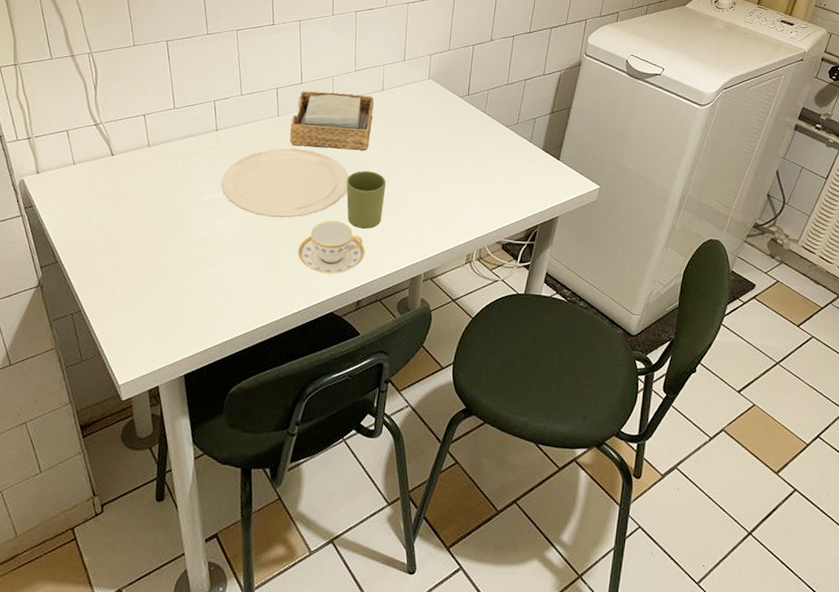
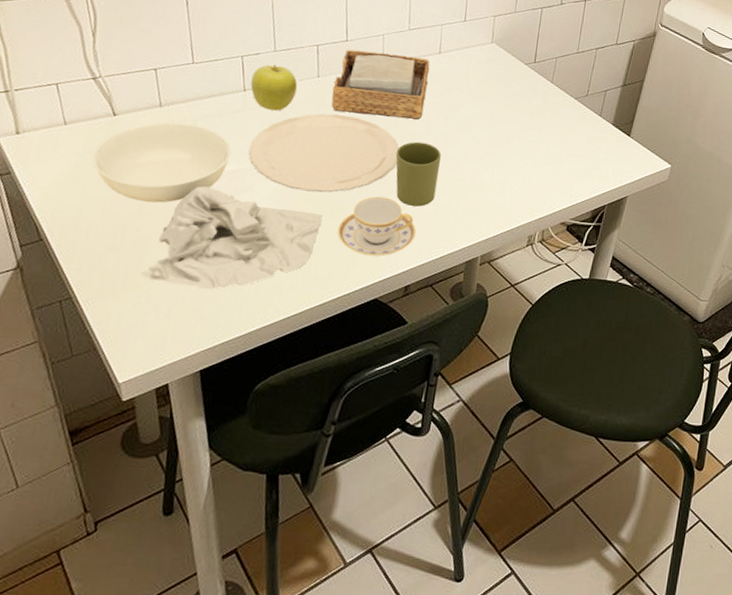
bowl: none [95,159,207,229] -> present [92,122,232,203]
tissue: none [134,214,284,305] -> present [140,186,323,290]
fruit: none [221,107,261,147] -> present [250,65,298,111]

